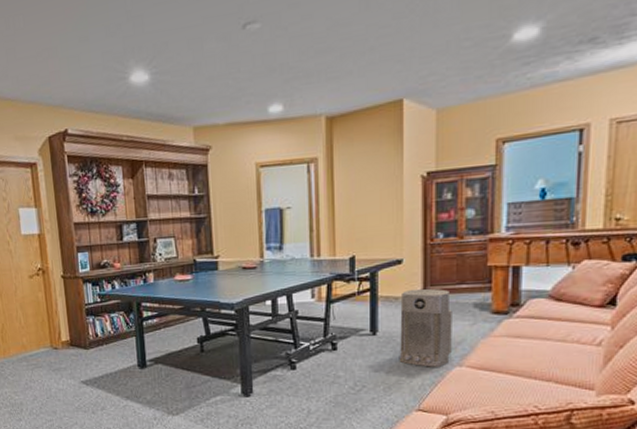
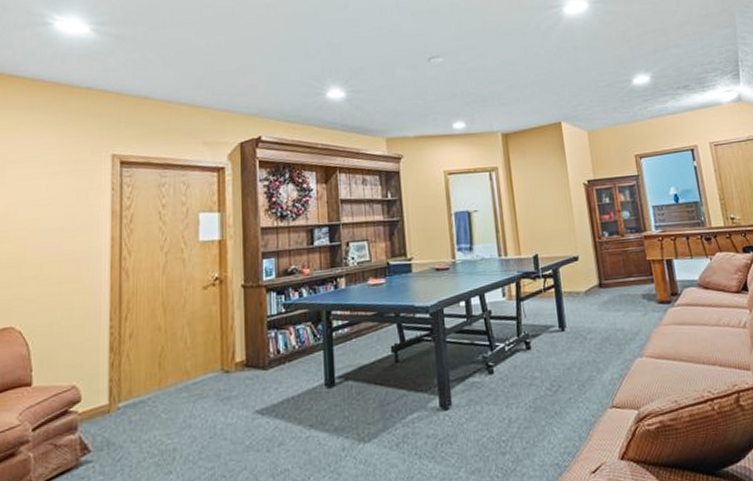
air purifier: present [400,289,452,367] -> none [581,282,632,360]

